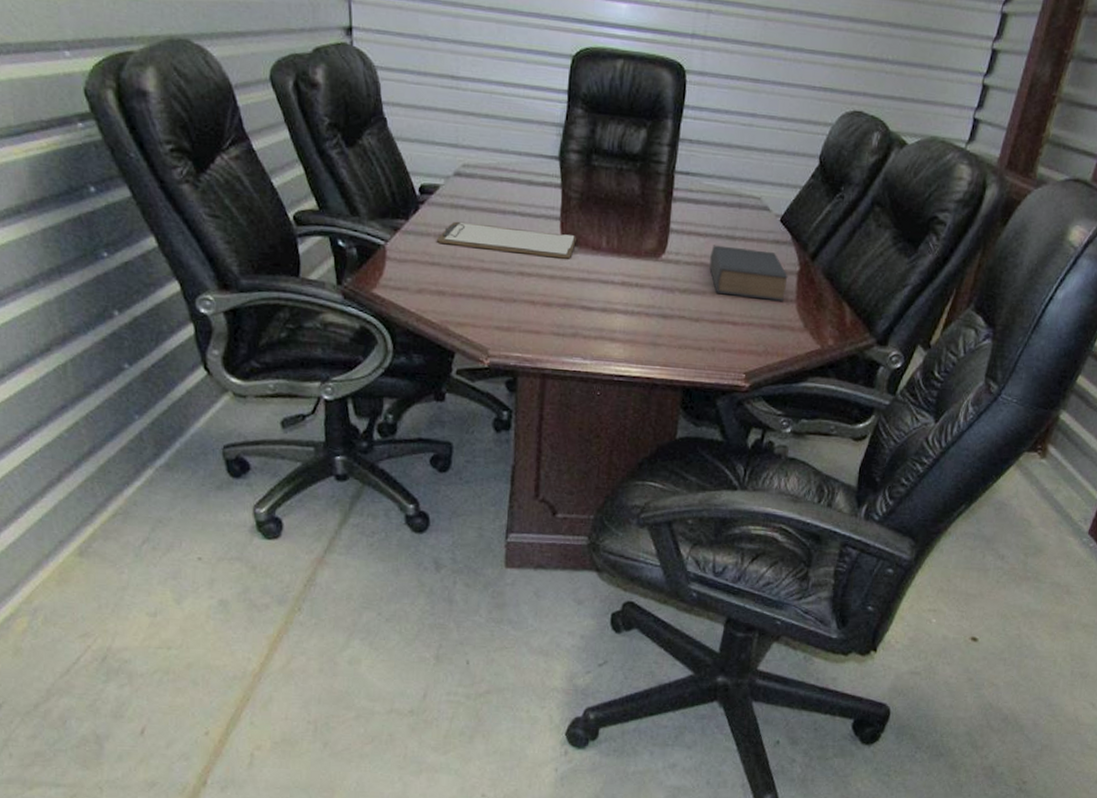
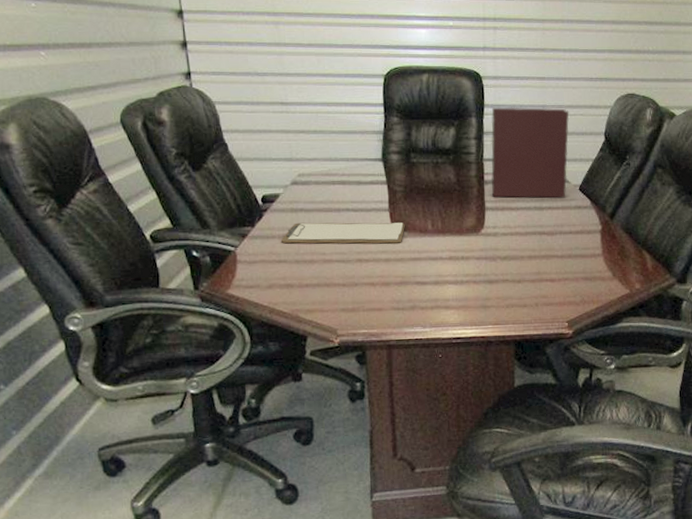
binder: none [679,109,782,229] -> present [491,107,570,199]
book: present [709,245,788,301] -> none [523,216,593,257]

